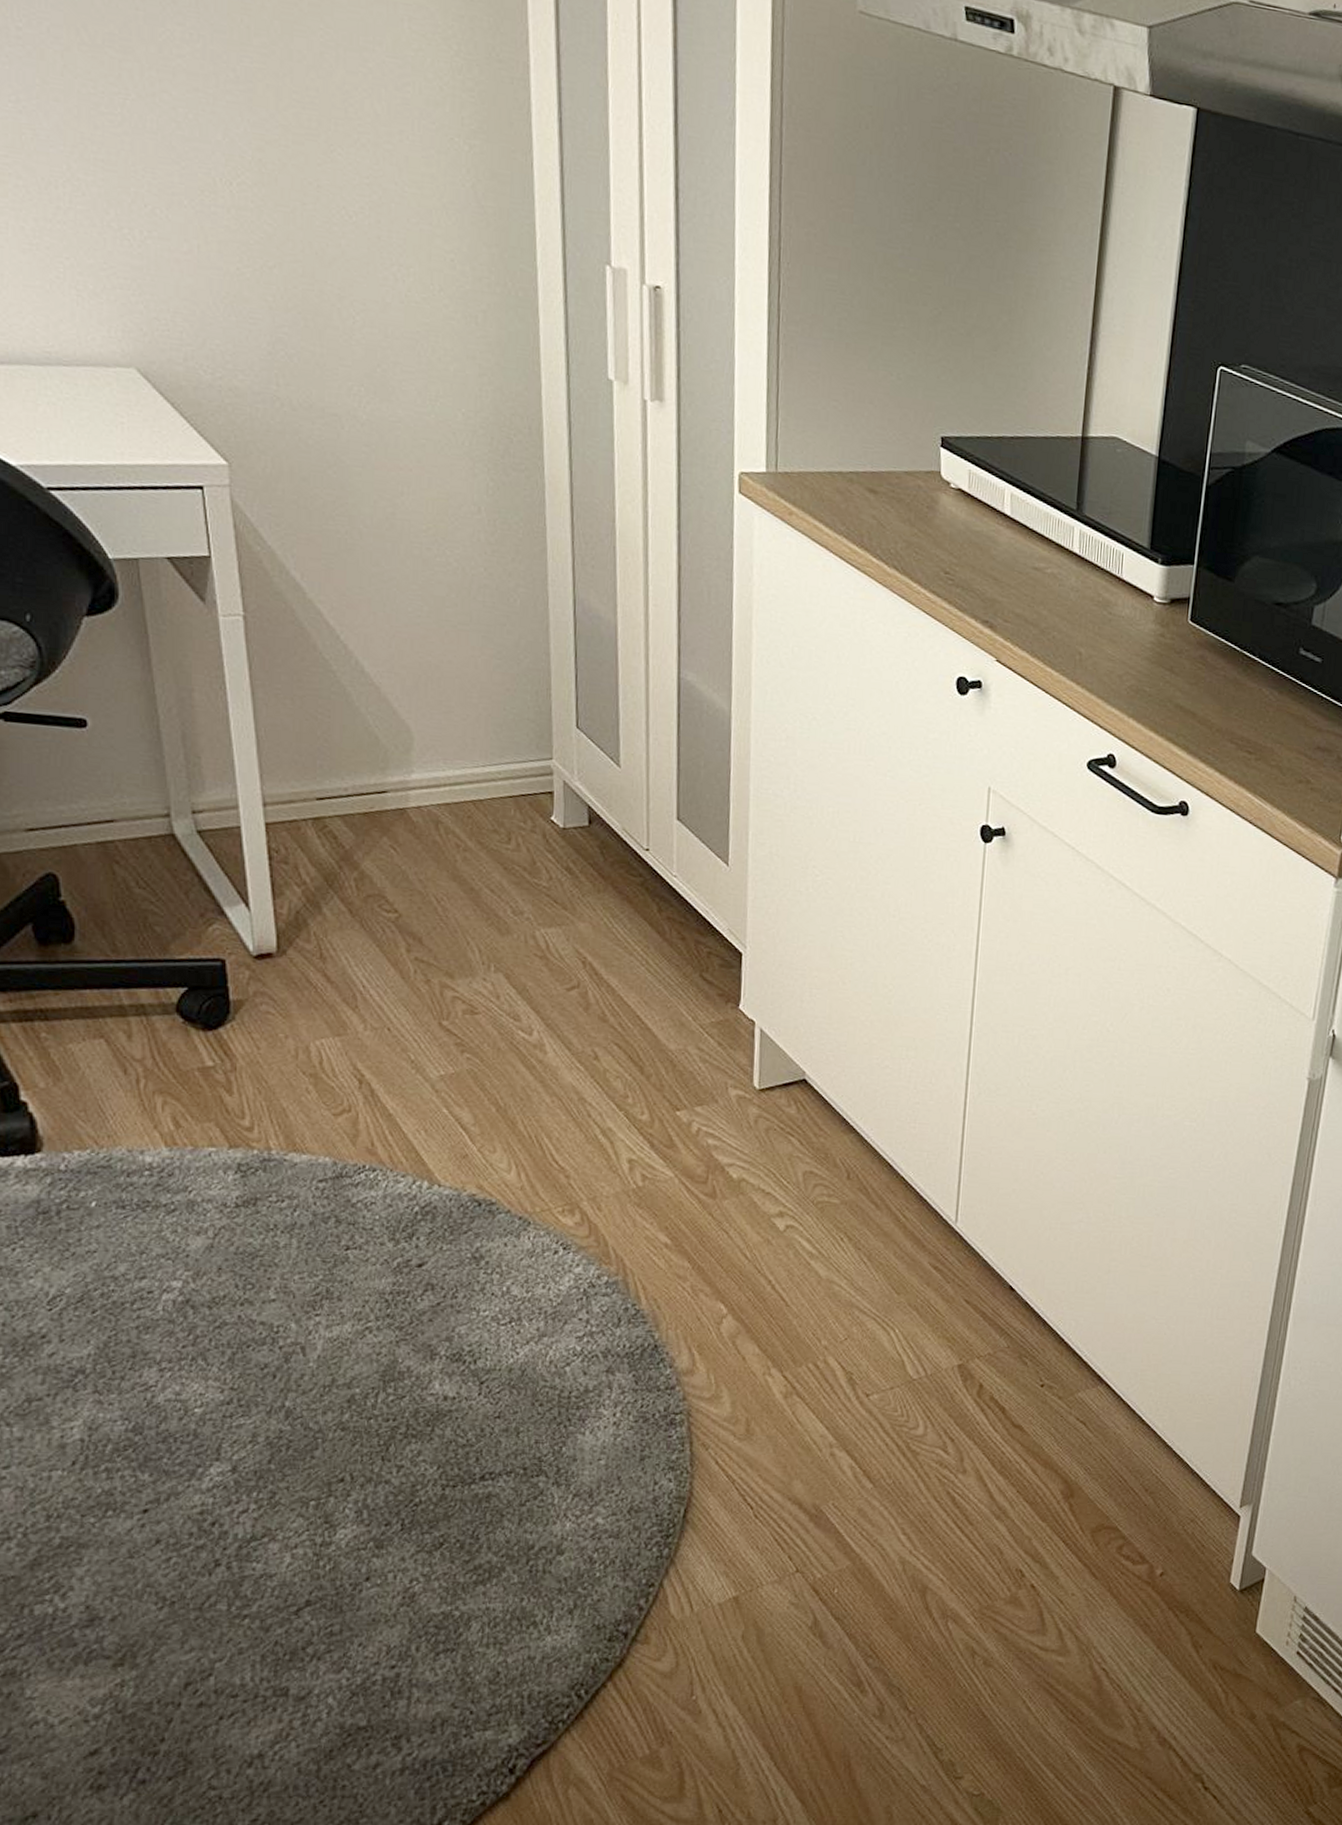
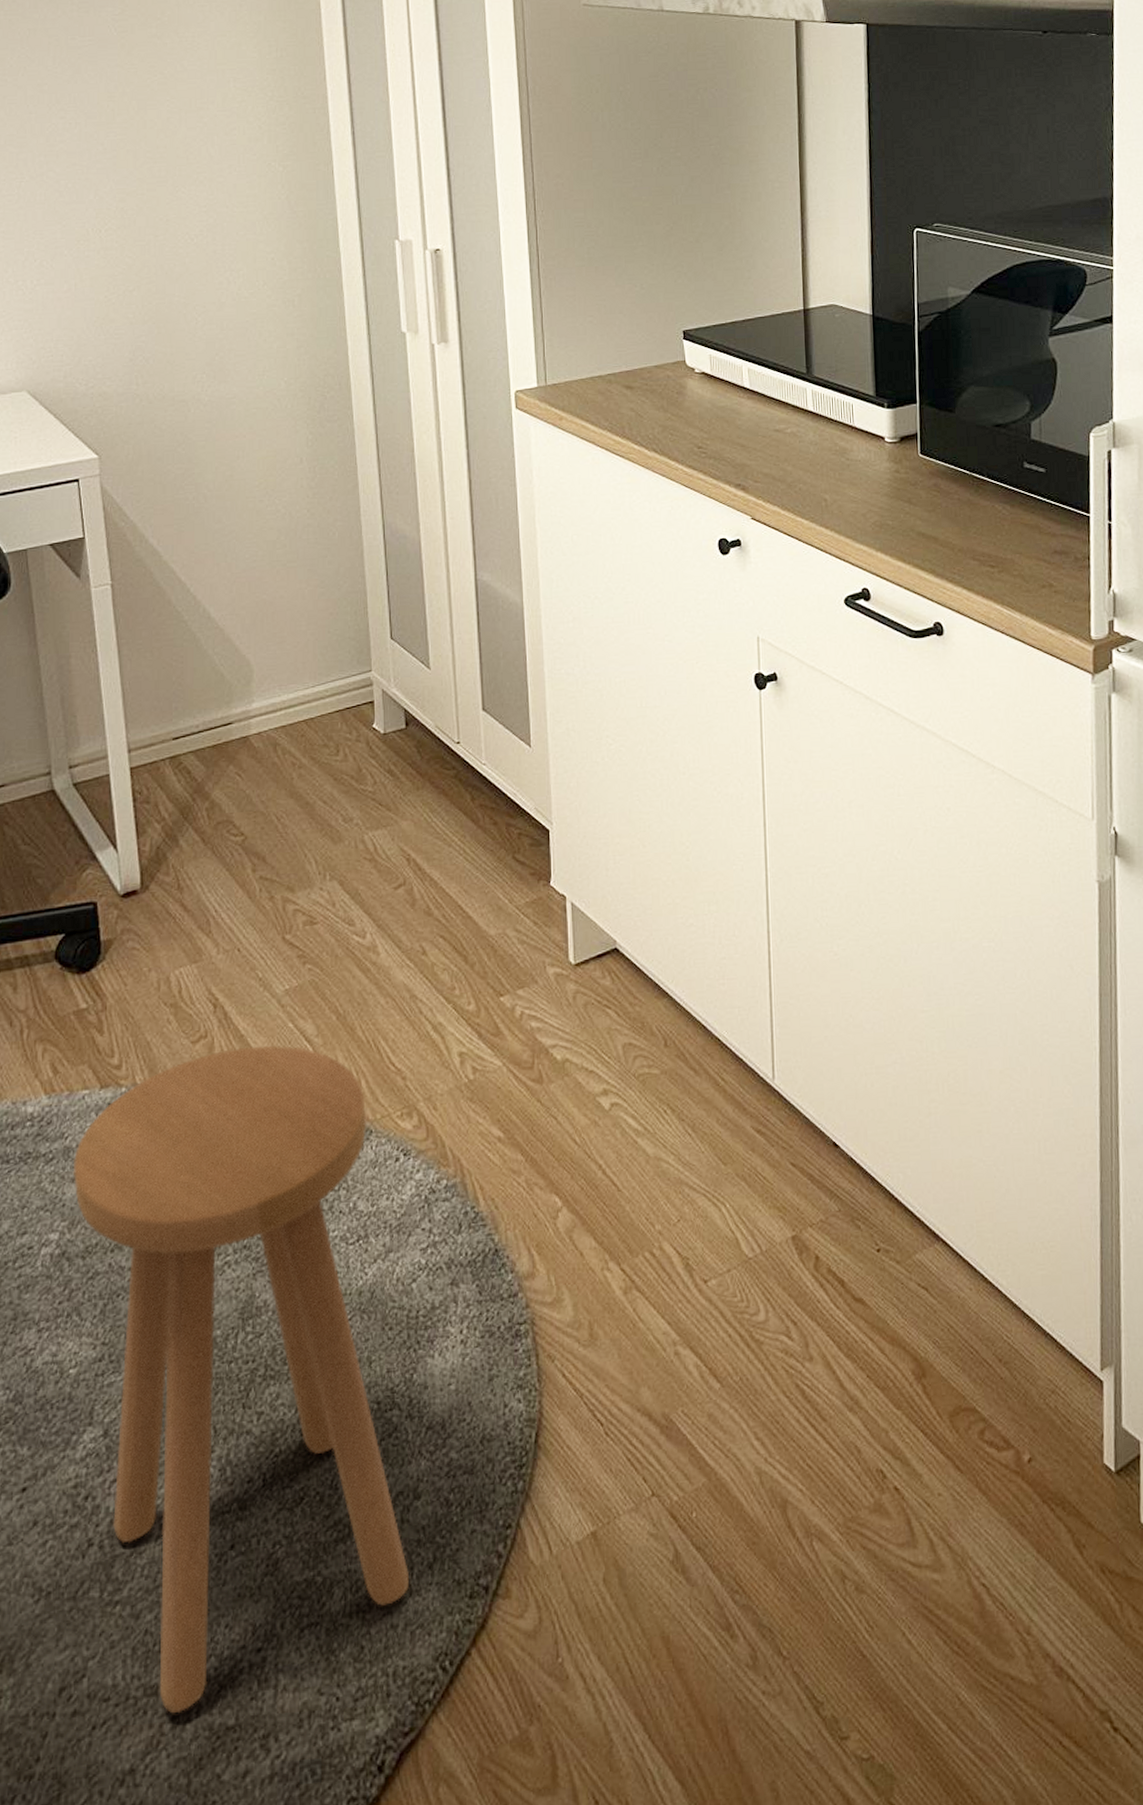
stool: none [197,1126,548,1712] -> present [72,1045,409,1713]

